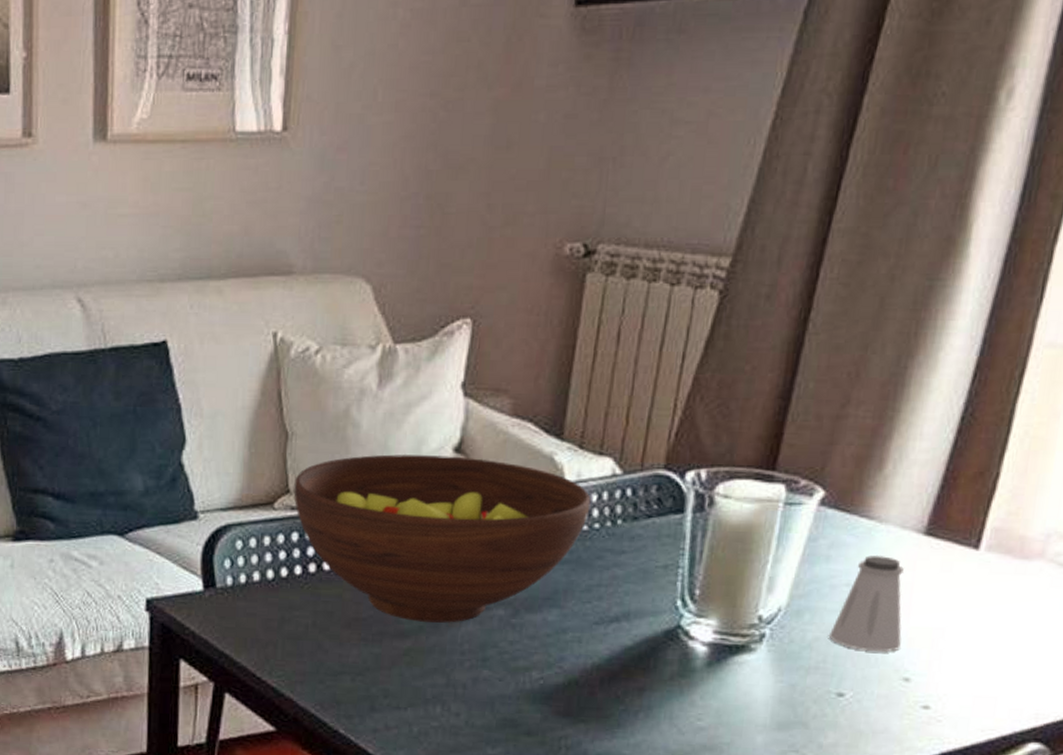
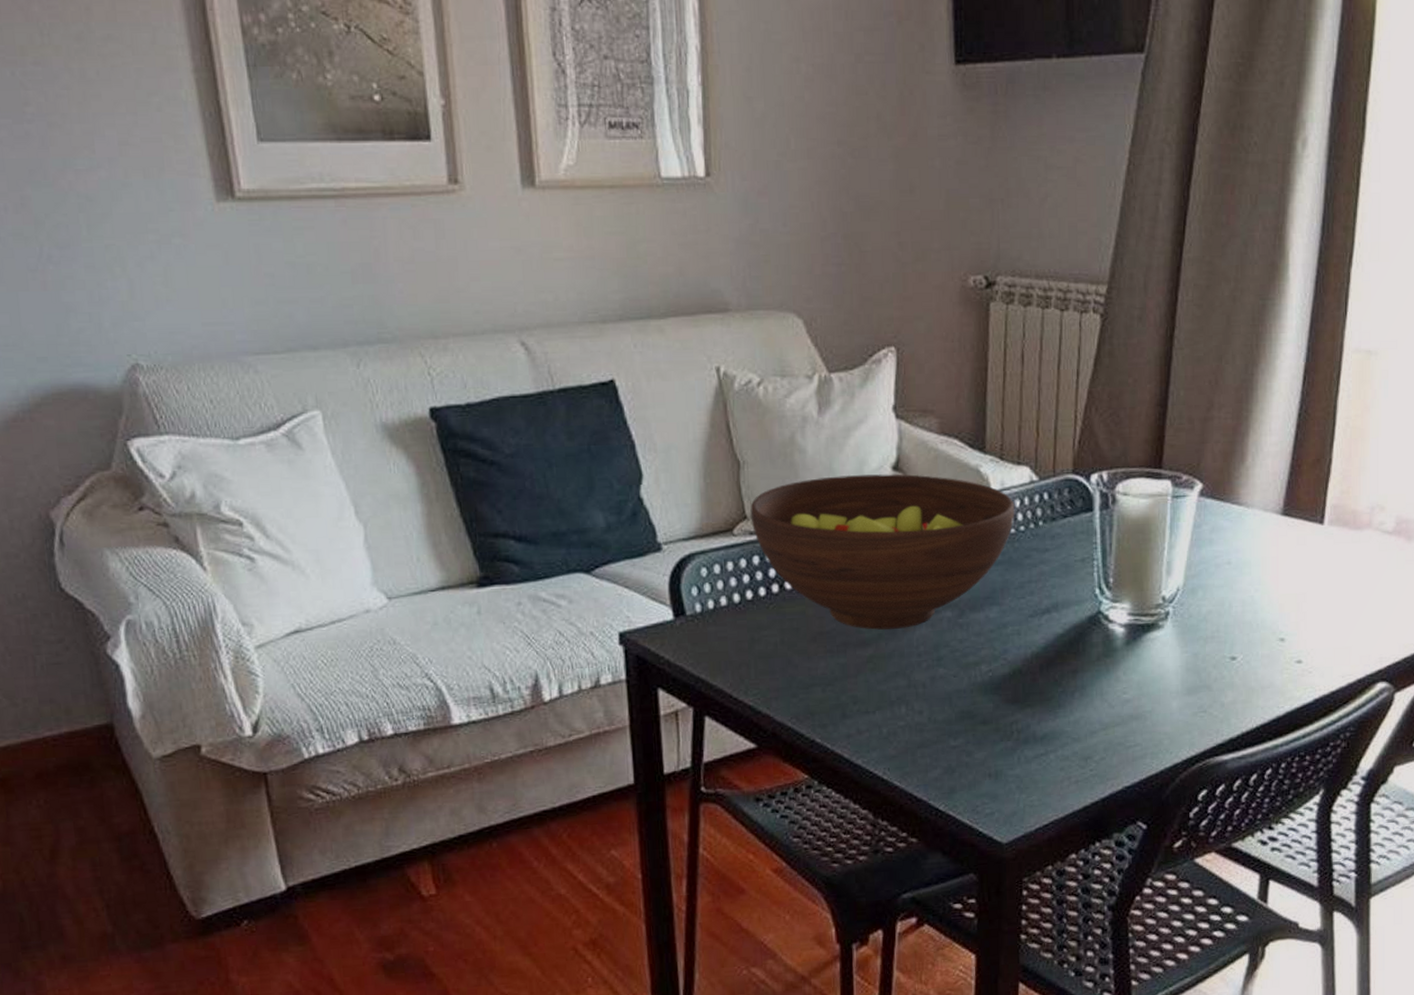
saltshaker: present [828,554,904,653] -> none [1218,535,1274,619]

